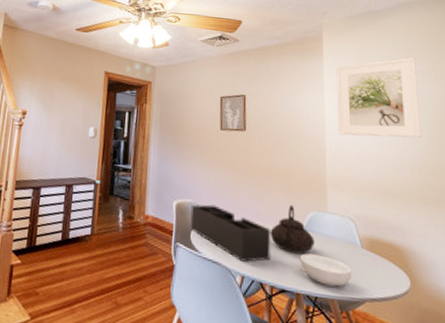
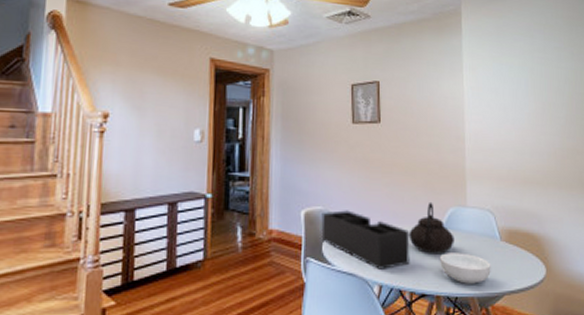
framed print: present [336,57,422,138] -> none [475,33,558,122]

